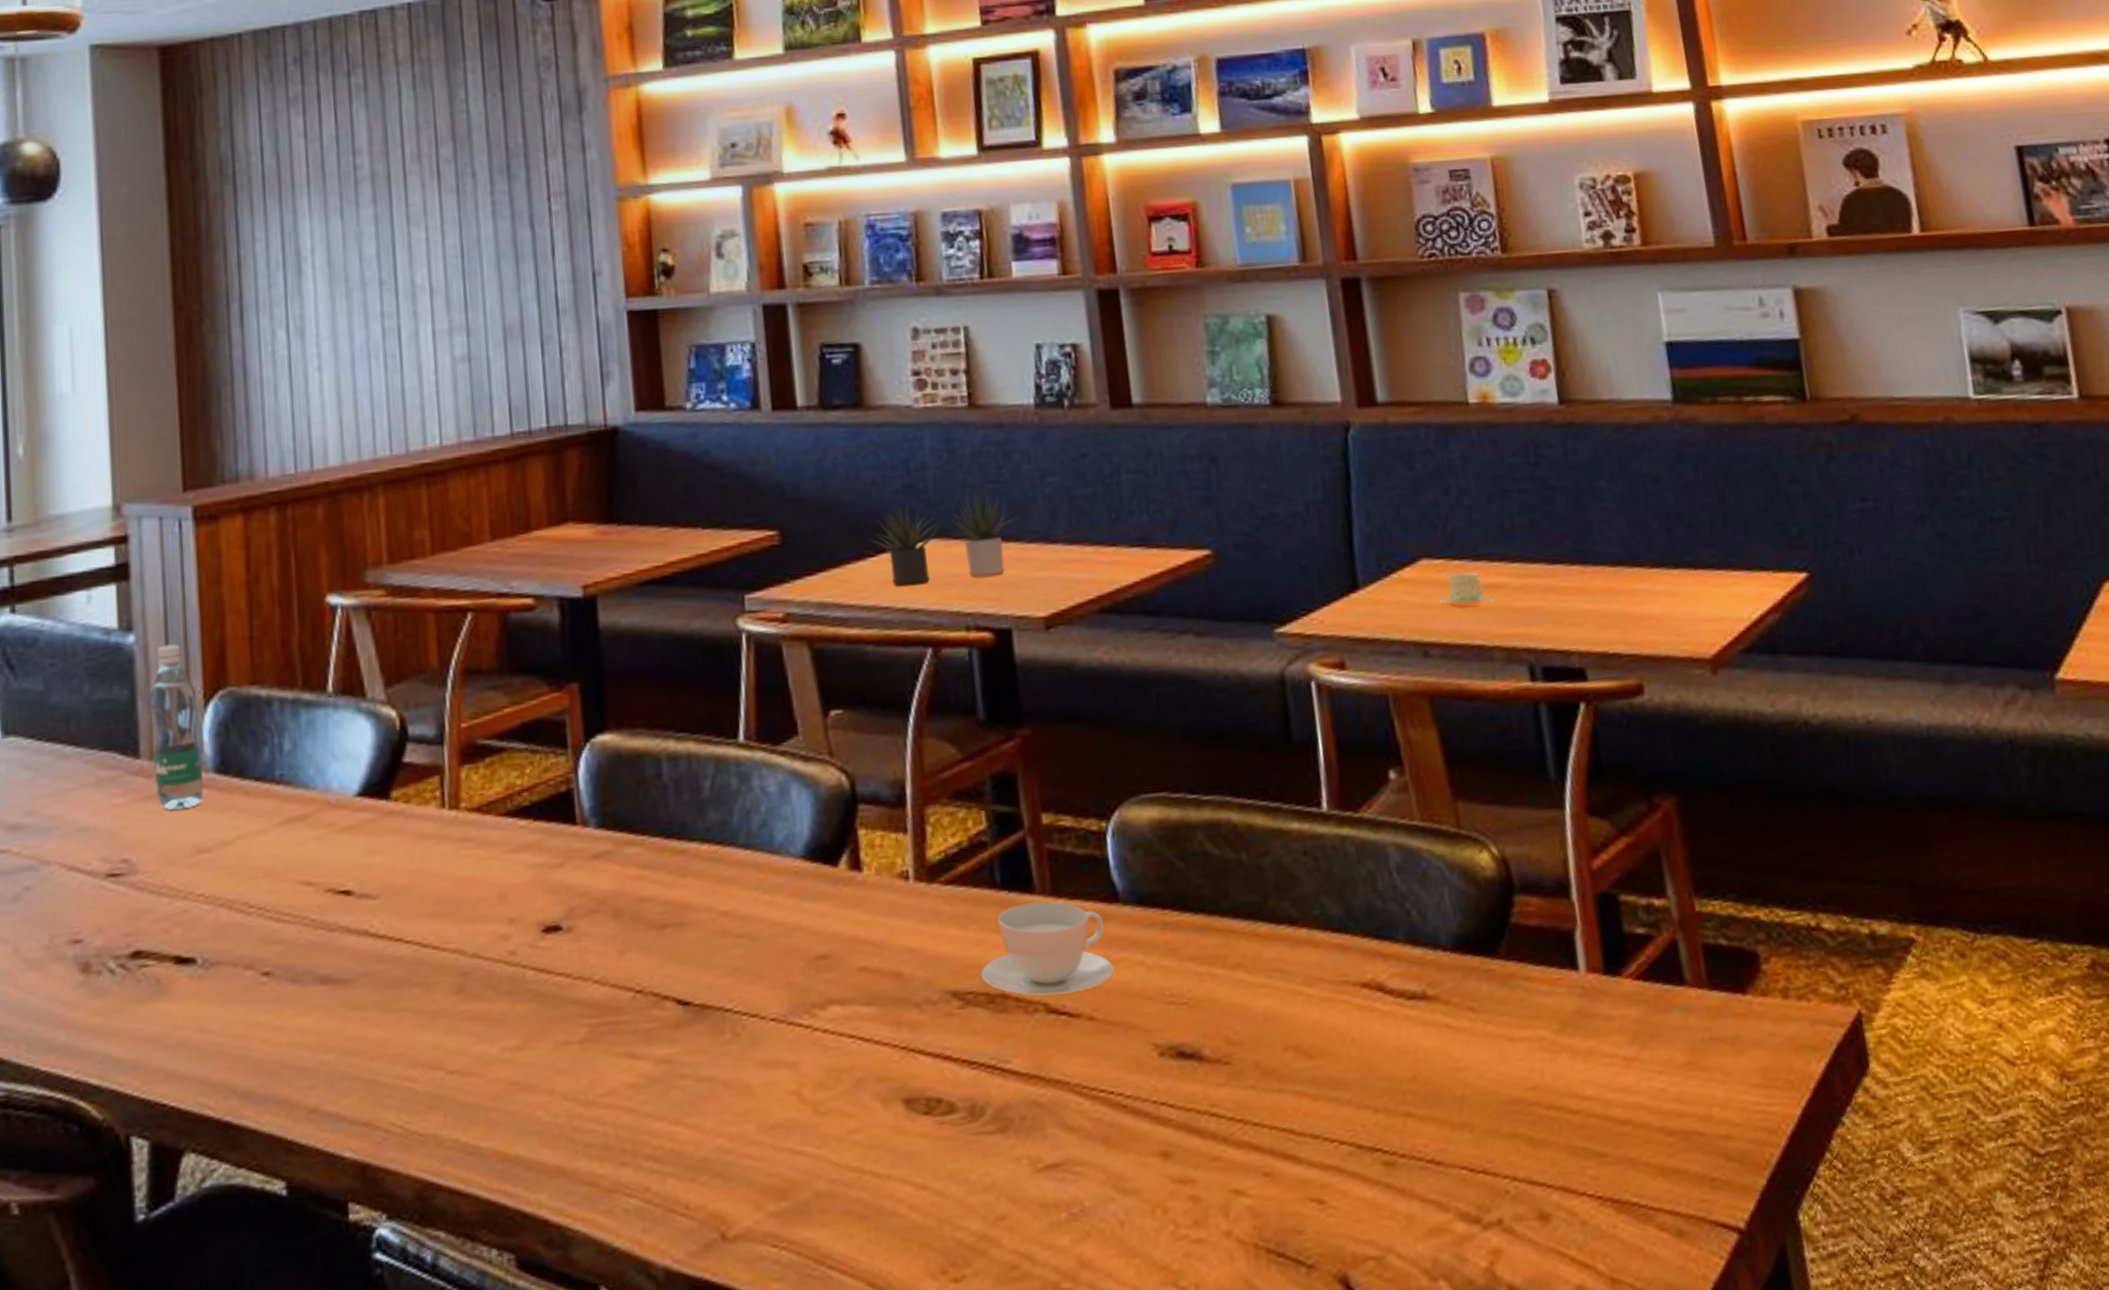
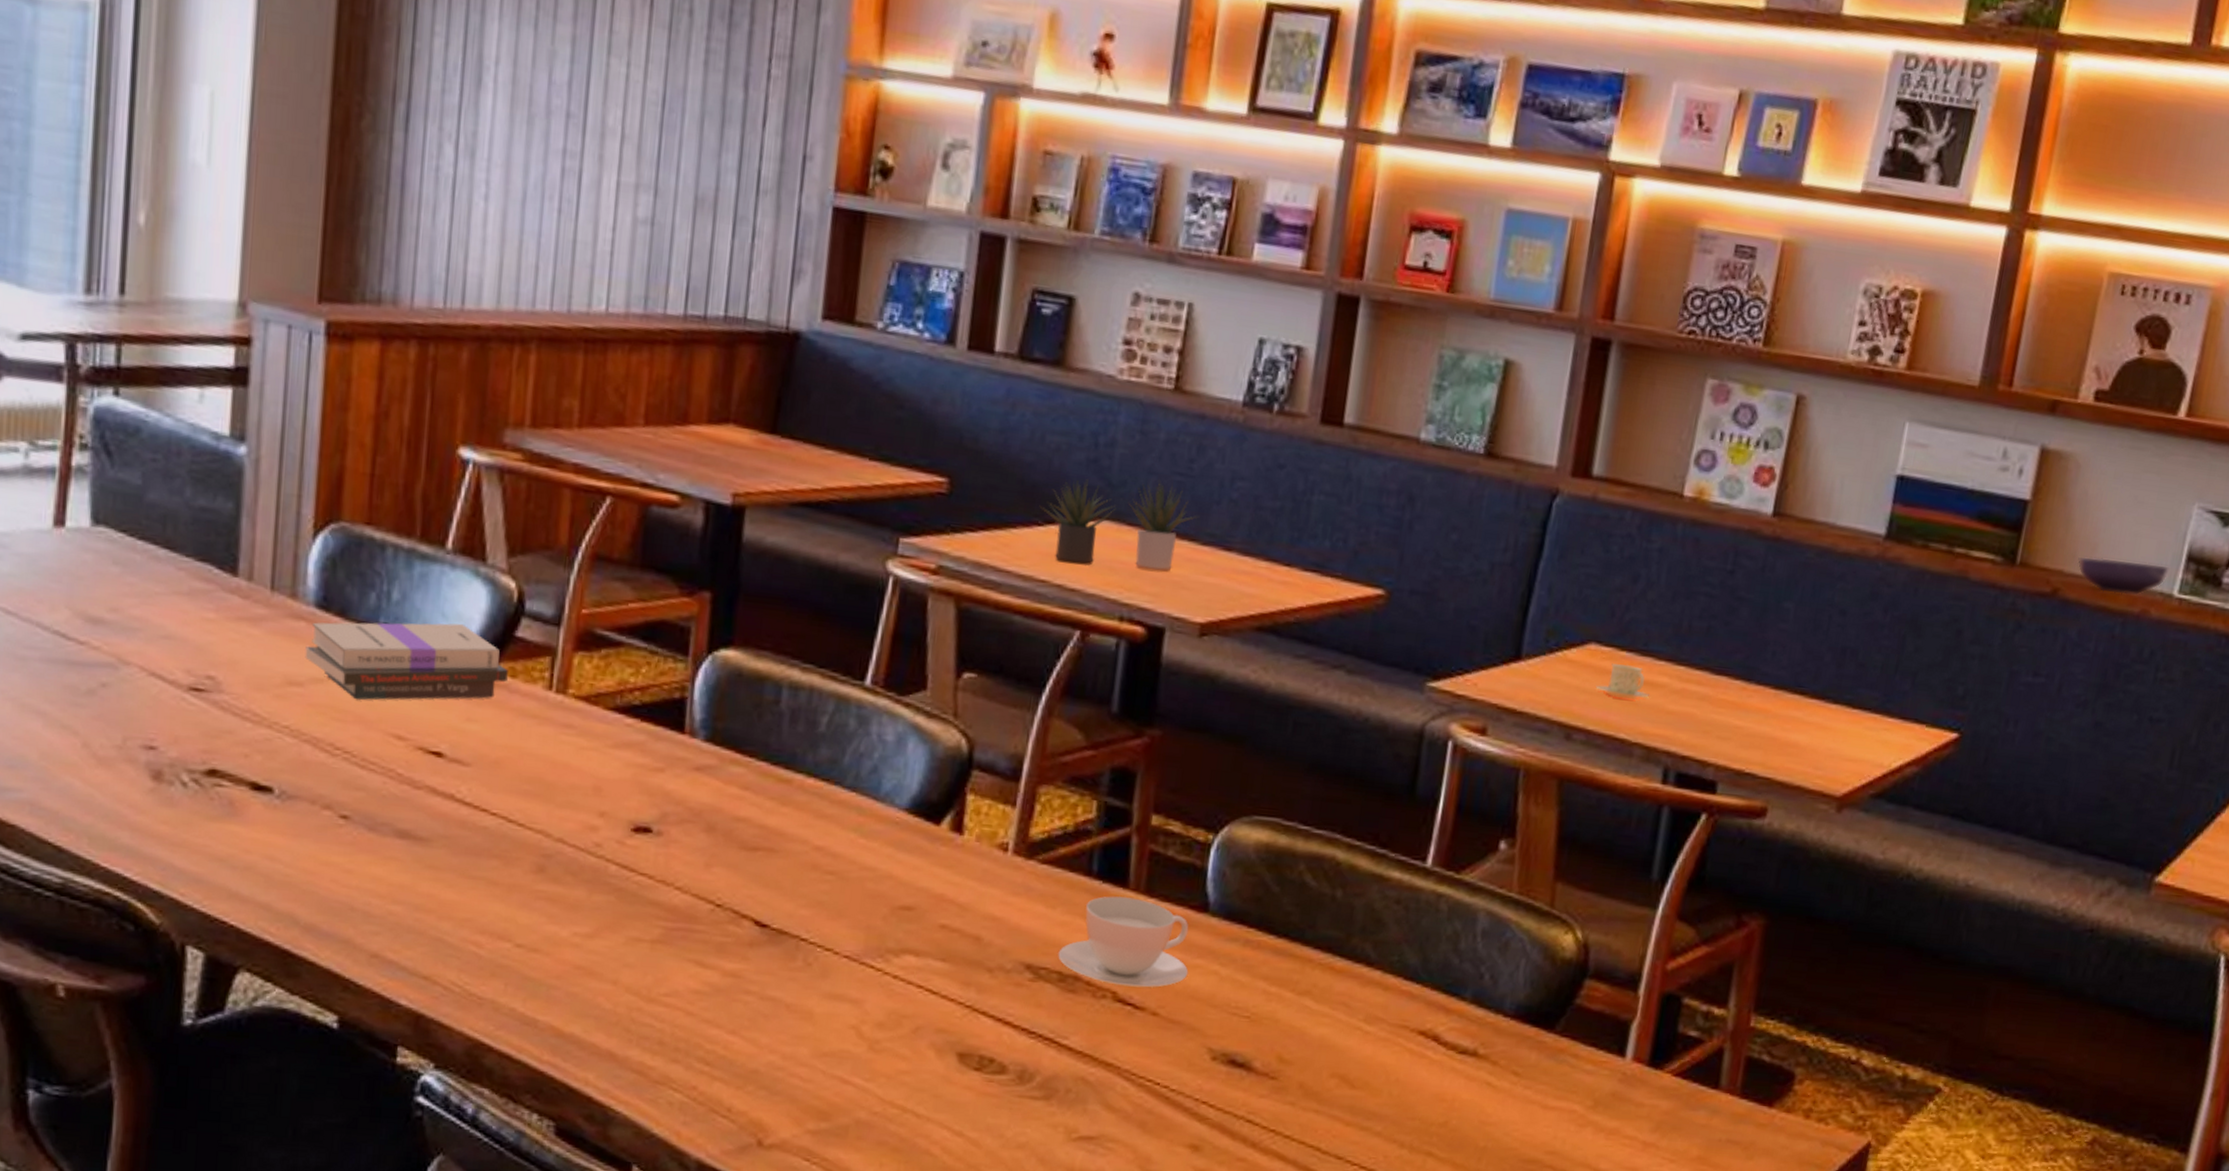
bottle: present [149,644,203,810] -> none [250,464,306,638]
books: none [210,760,402,855] -> present [305,622,508,700]
bowl: none [1865,371,1960,409] -> present [2078,557,2172,595]

